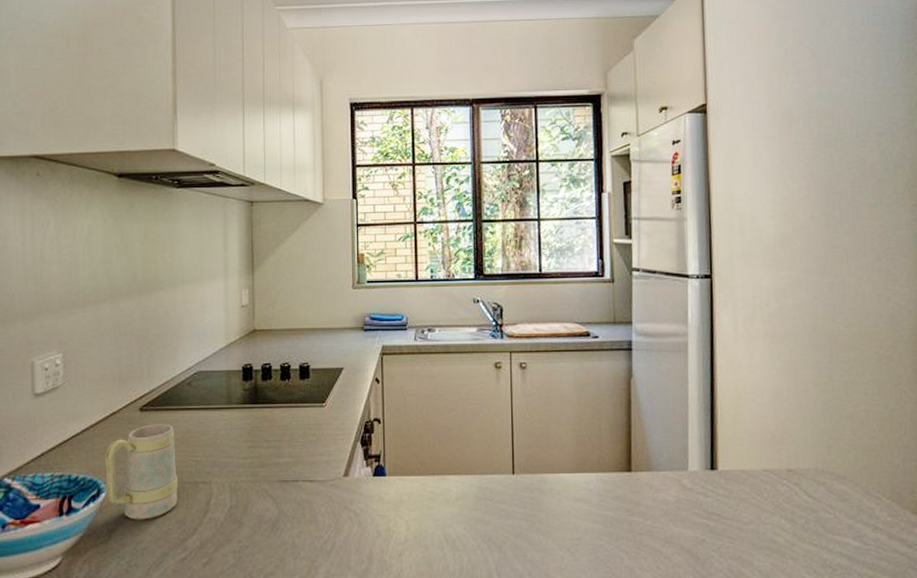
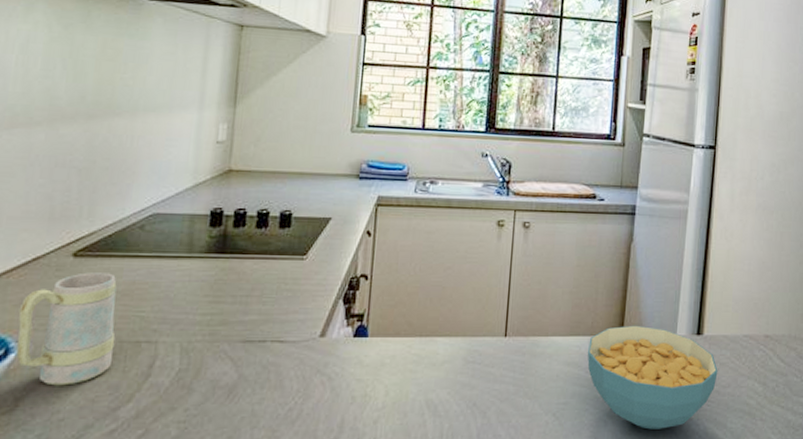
cereal bowl: none [596,461,738,566] -> present [587,325,718,430]

